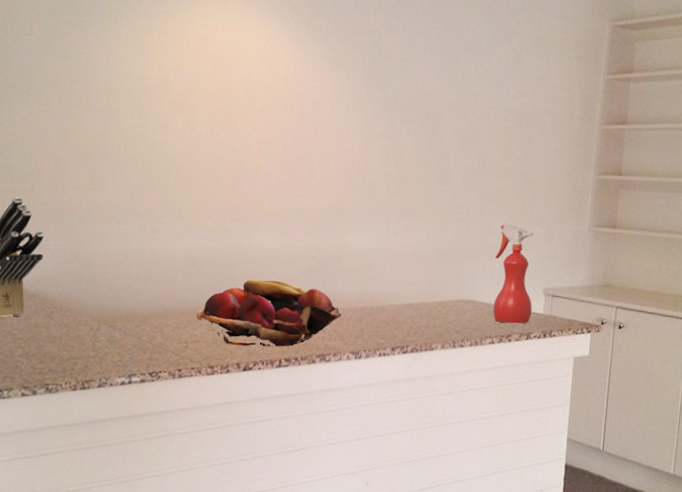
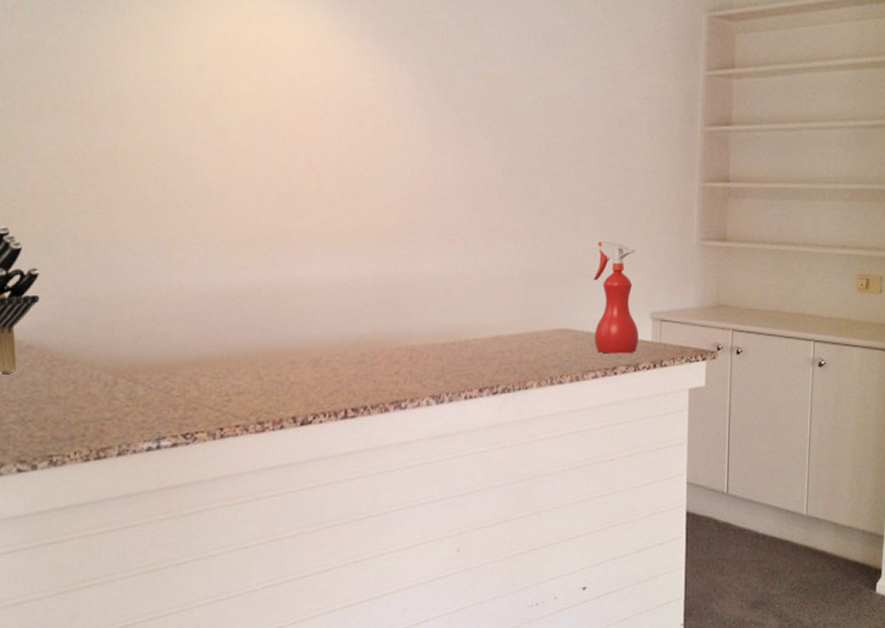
fruit basket: present [196,279,342,347] -> none [239,315,418,396]

